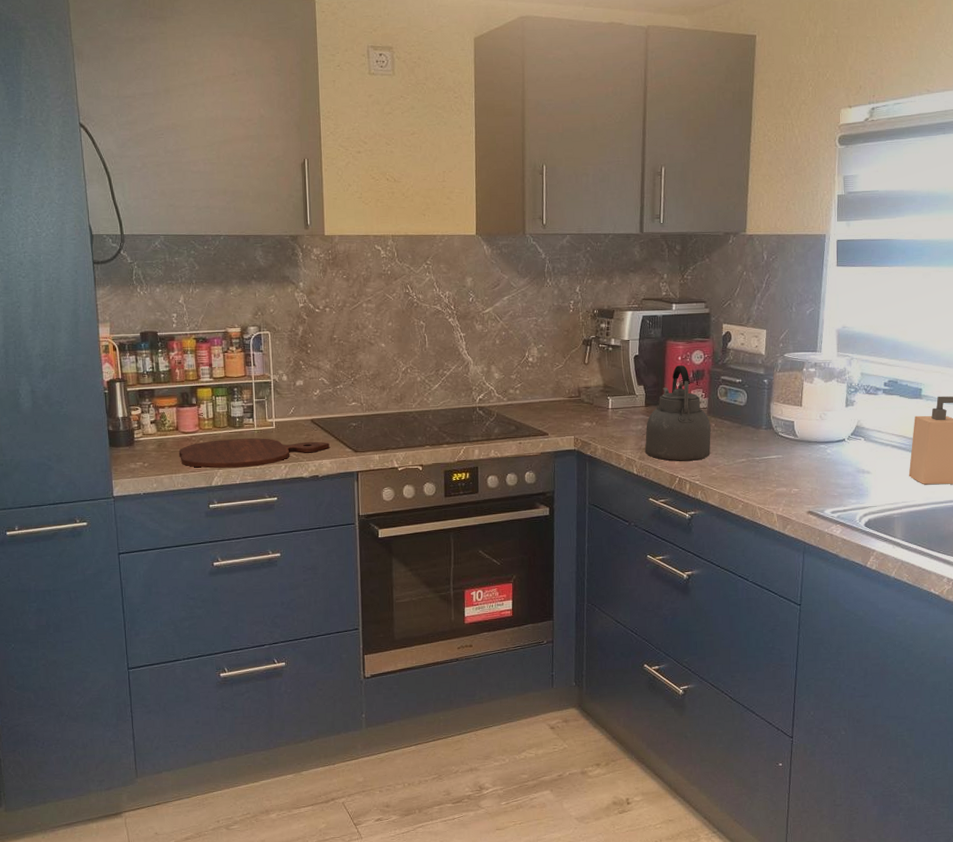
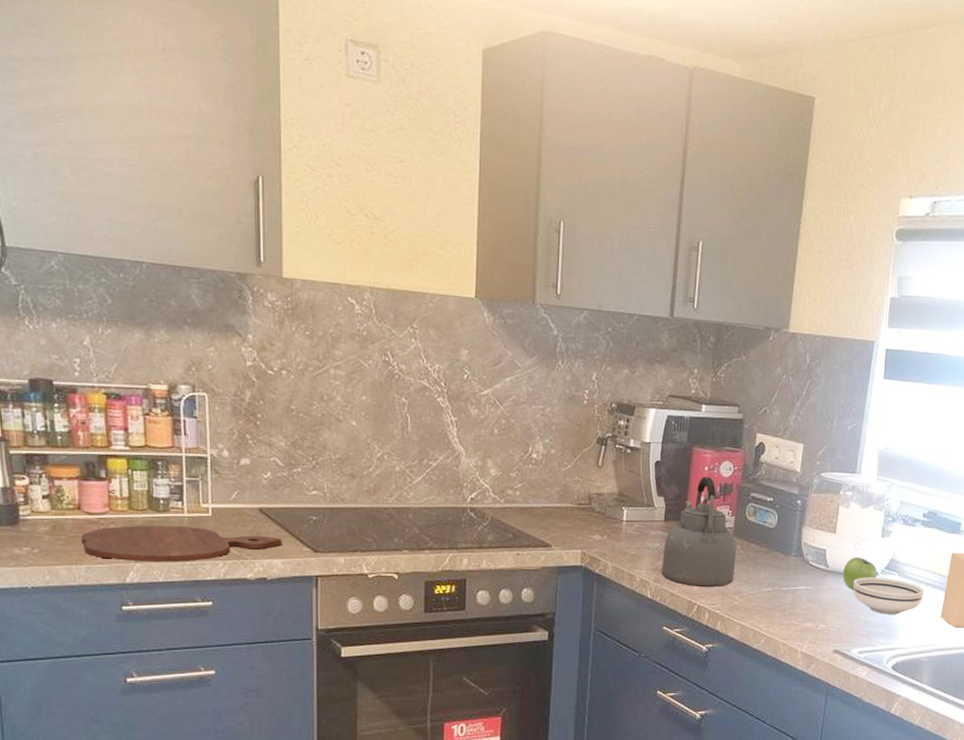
fruit: none [811,425,844,456] -> present [842,556,877,590]
bowl: none [822,443,891,477] -> present [853,577,925,615]

